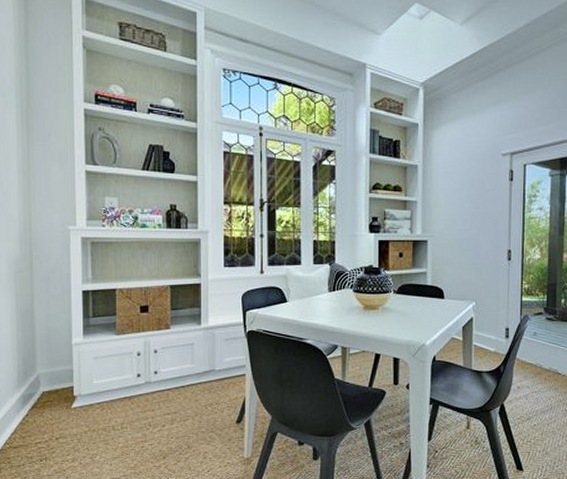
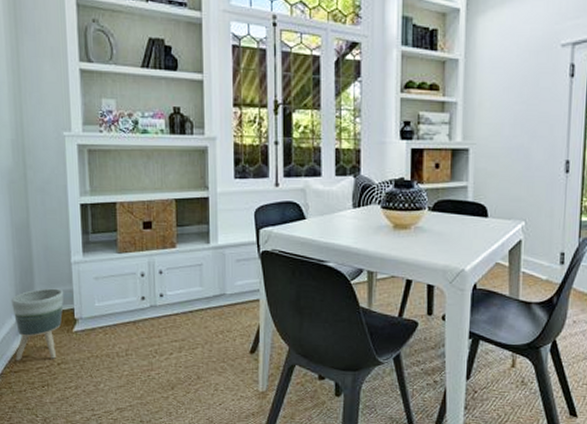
planter: none [13,368,65,437] -> present [10,288,64,361]

